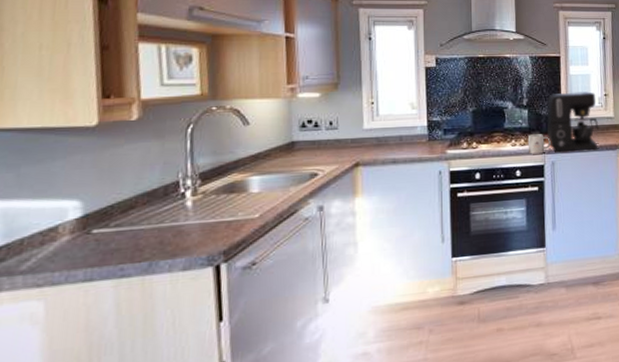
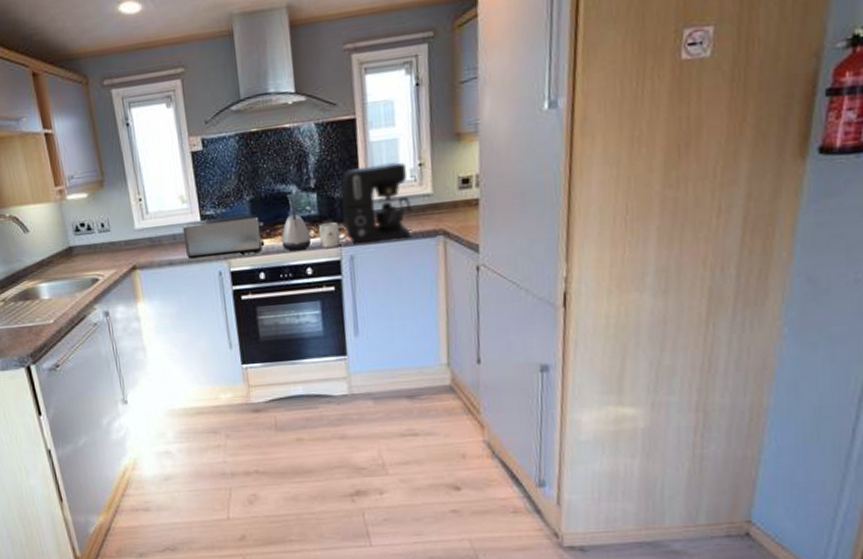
toaster: none [409,122,483,159] -> present [182,213,265,259]
kettle: none [496,113,522,156] -> present [281,200,312,251]

